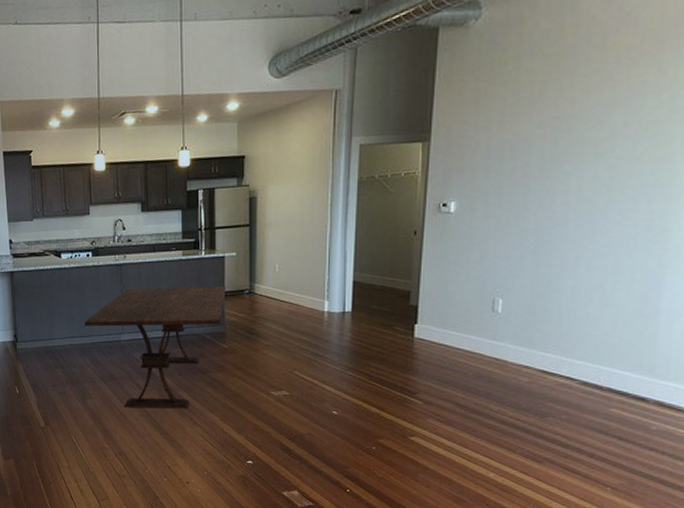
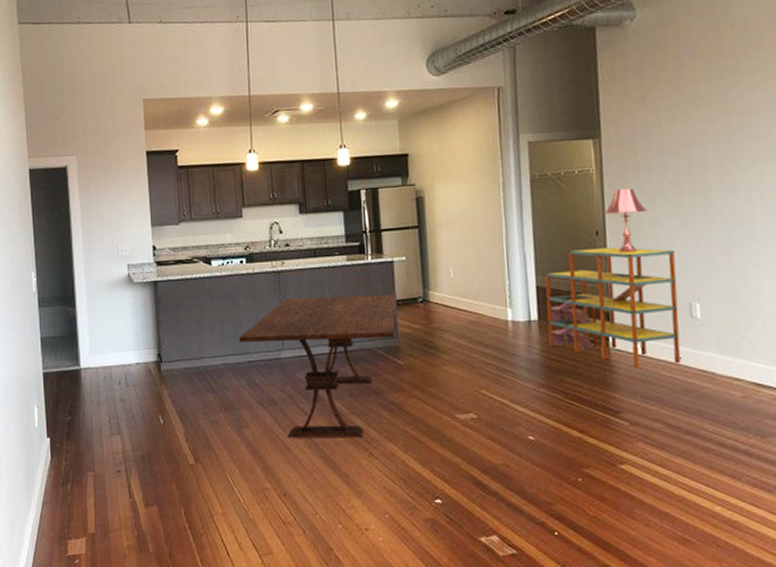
storage shelf: none [360,246,486,356] -> present [545,247,681,369]
table lamp: none [424,190,466,252] -> present [604,187,648,253]

